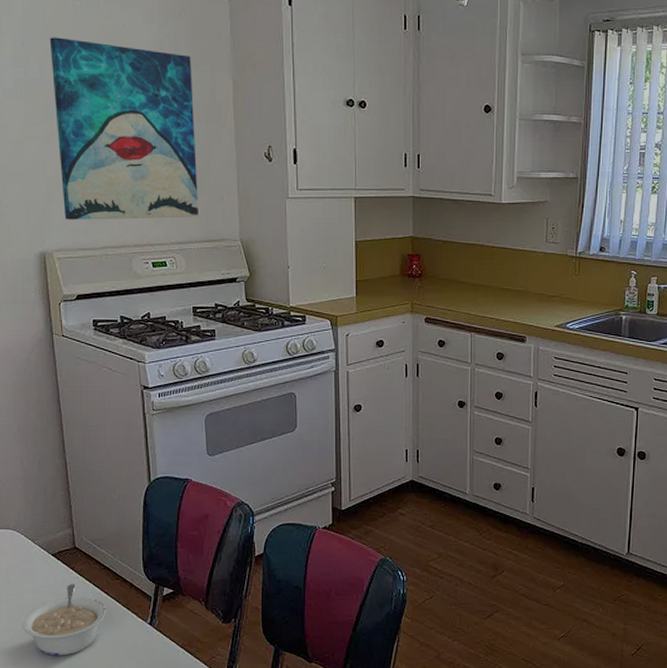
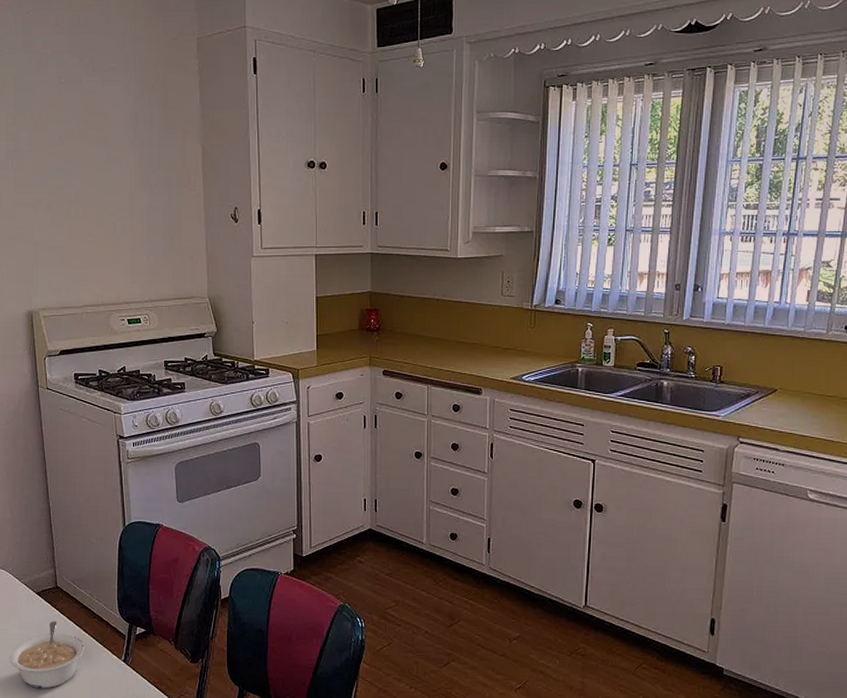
wall art: present [49,37,199,220] -> none [37,112,171,280]

